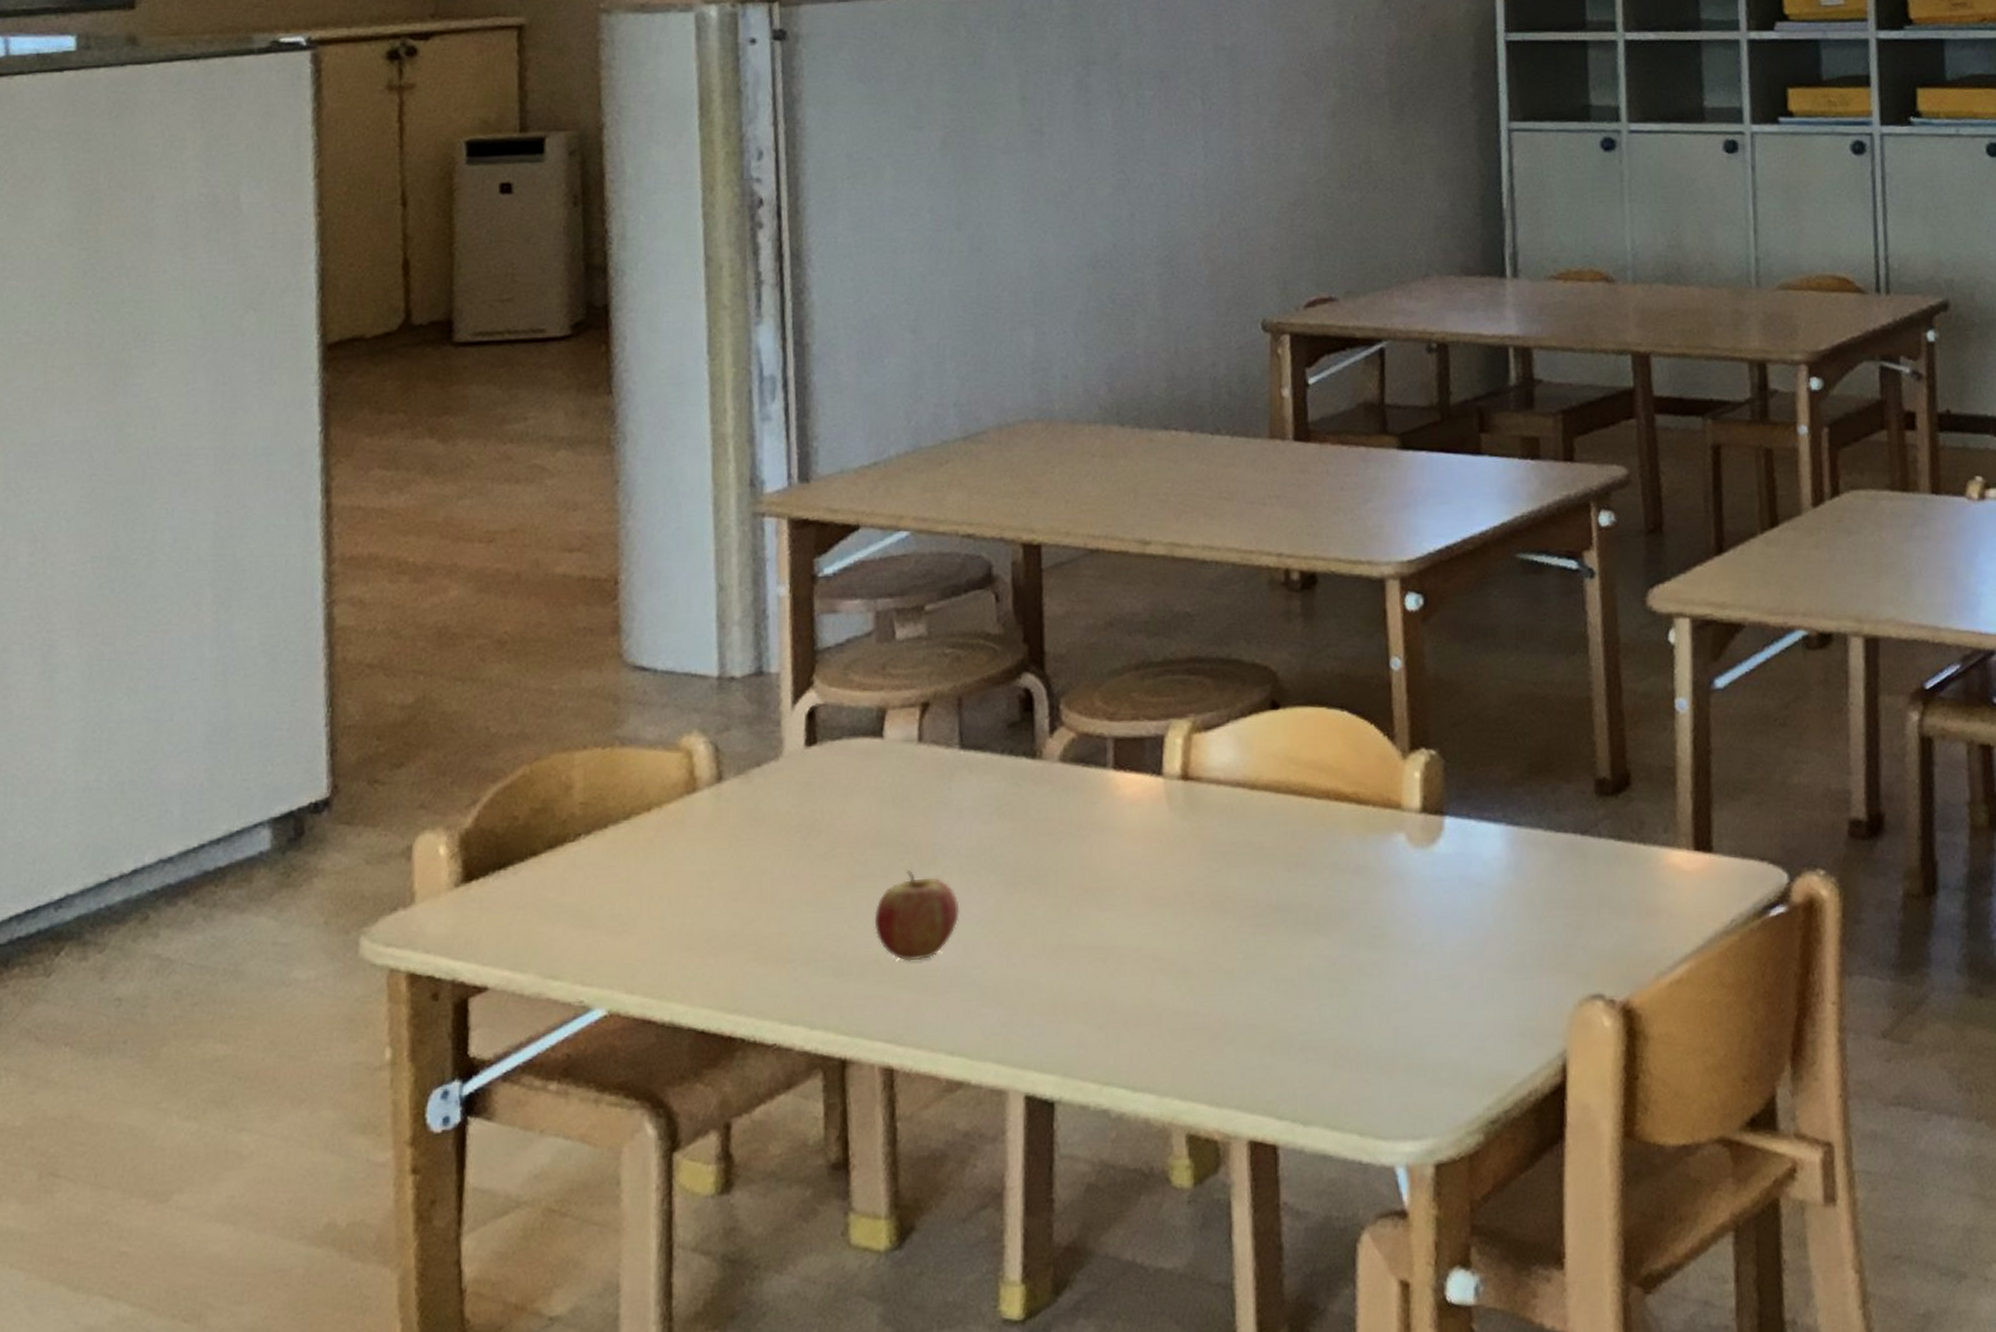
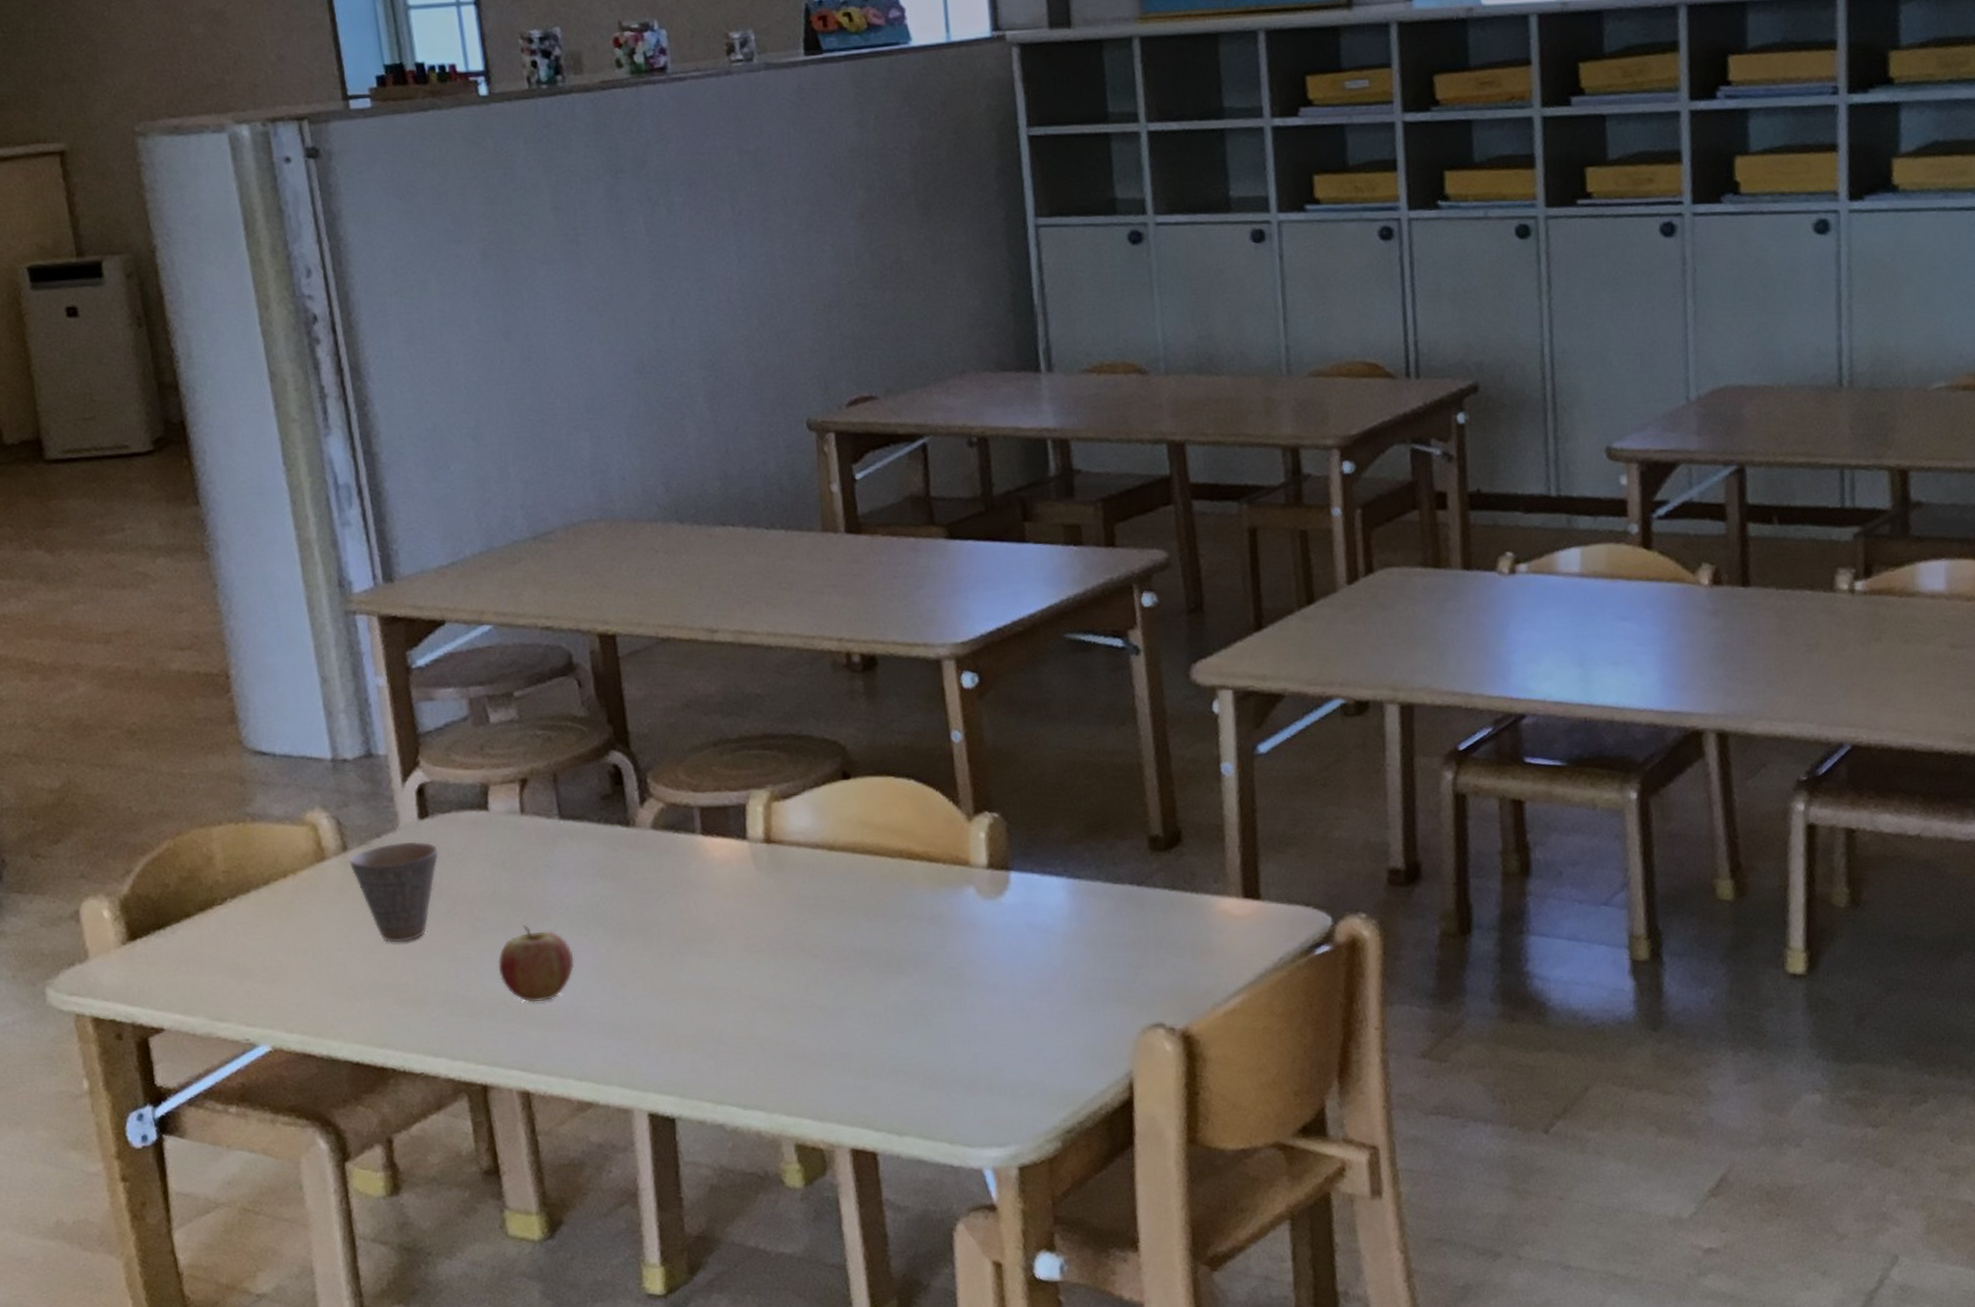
cup: none [722,771,823,890] -> present [348,841,439,943]

